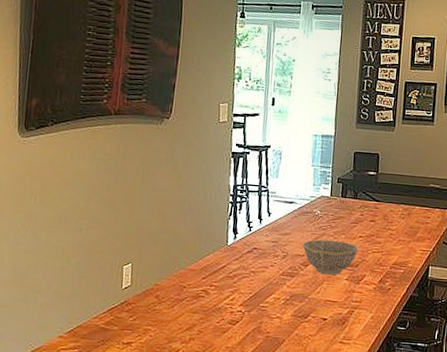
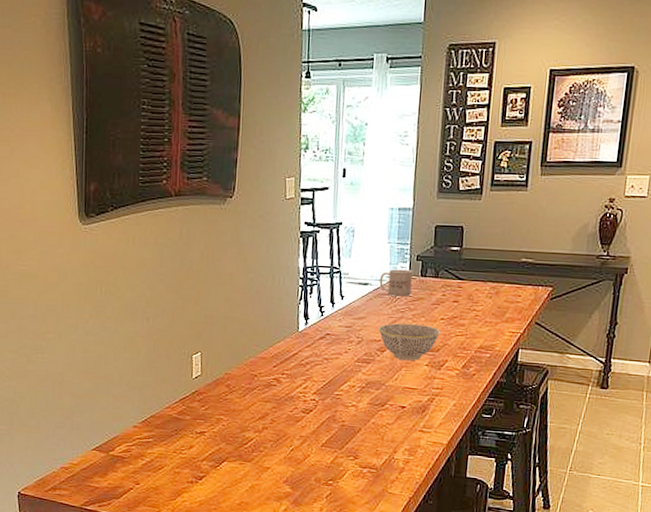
mug: none [303,189,334,216] -> present [379,269,413,297]

